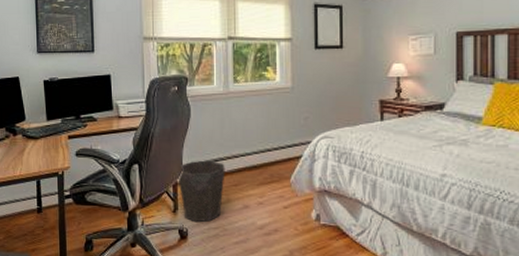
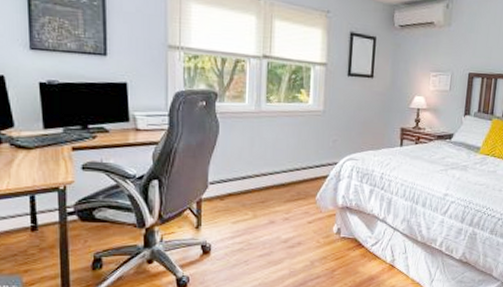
waste bin: present [178,160,225,223] -> none [202,177,253,238]

